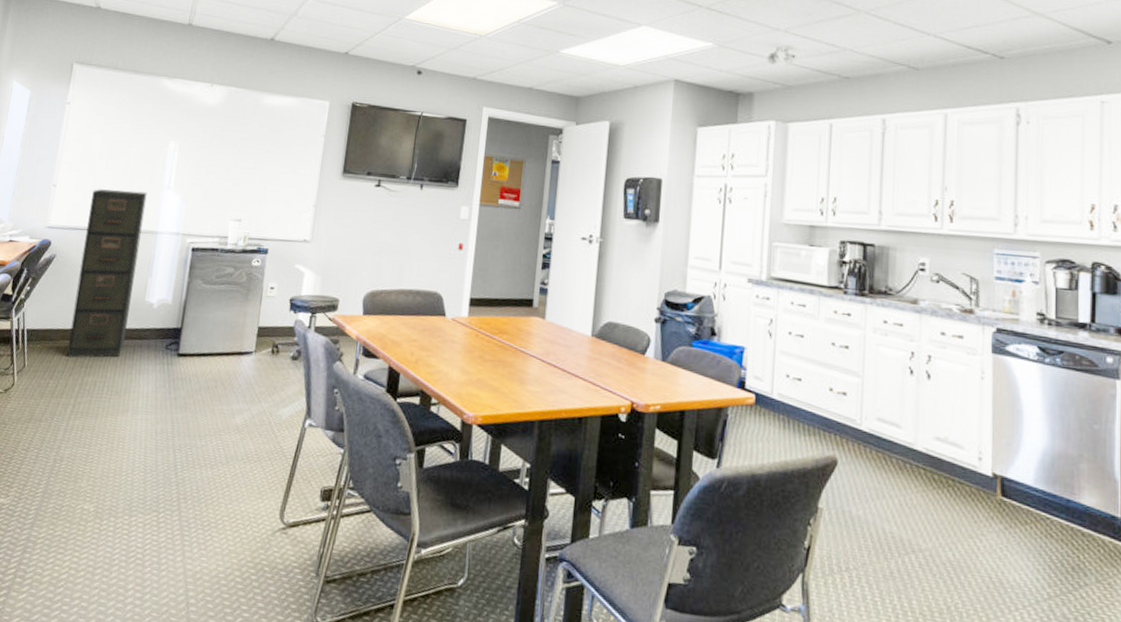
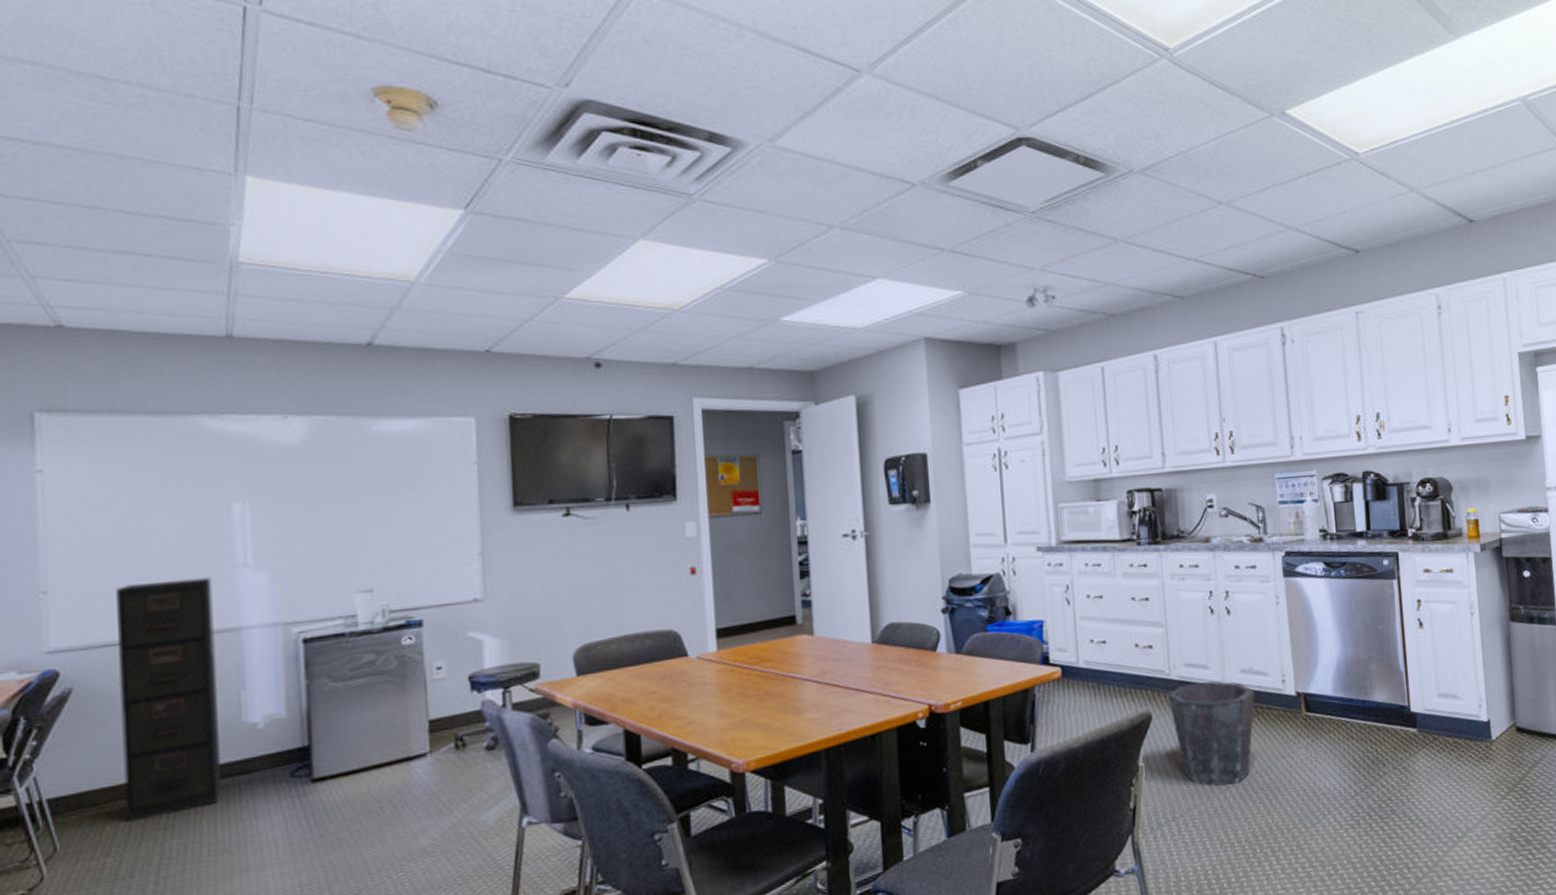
waste bin: none [855,438,947,552] -> present [1167,681,1255,786]

